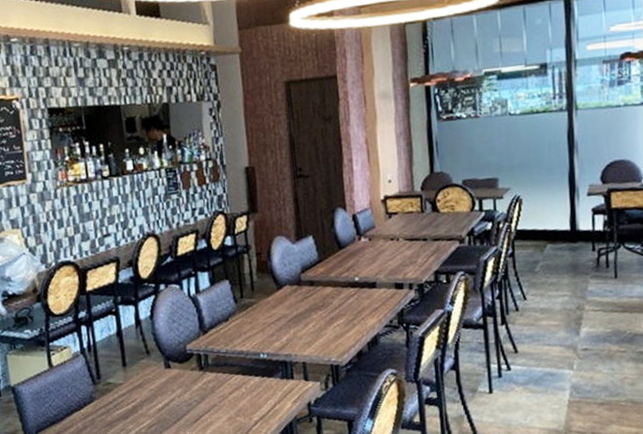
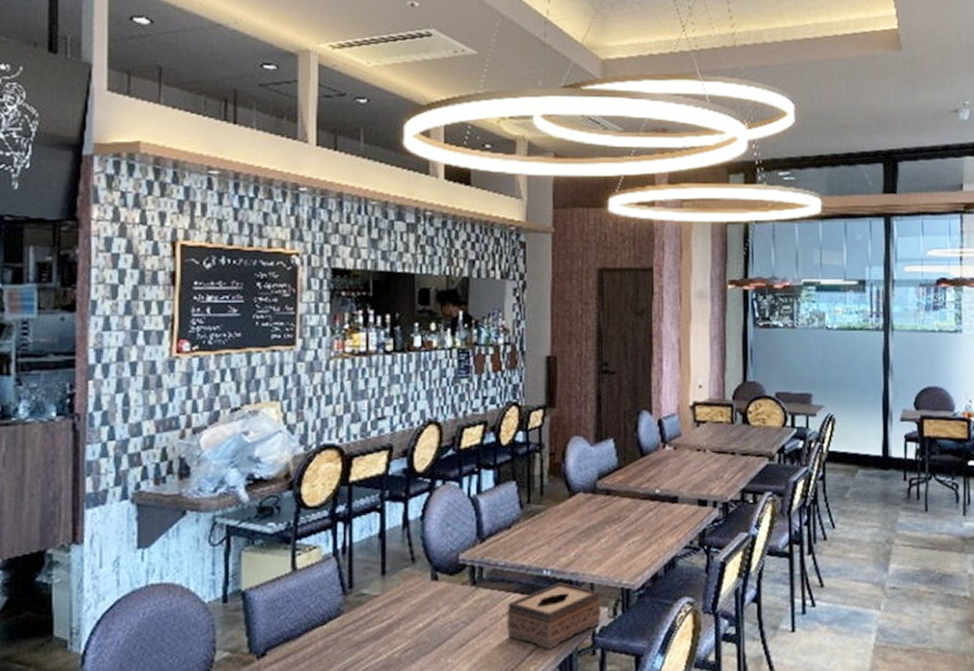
tissue box: none [232,363,314,420] -> present [507,582,601,649]

